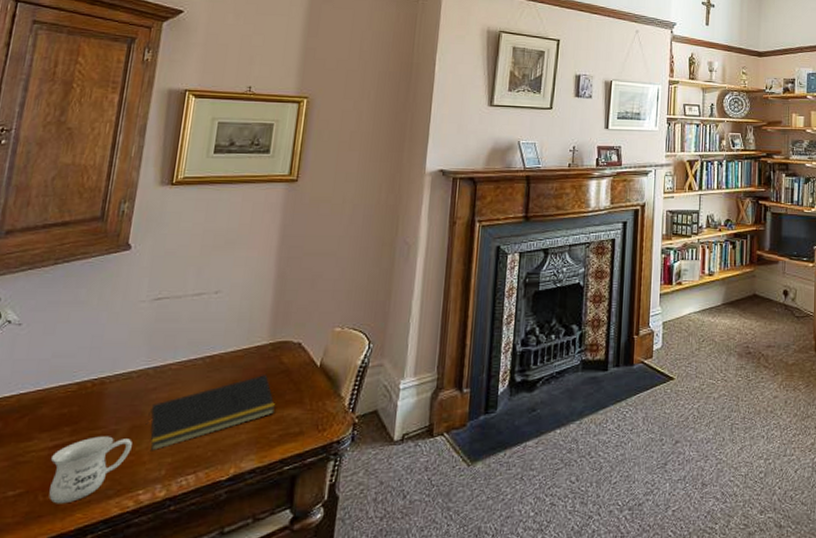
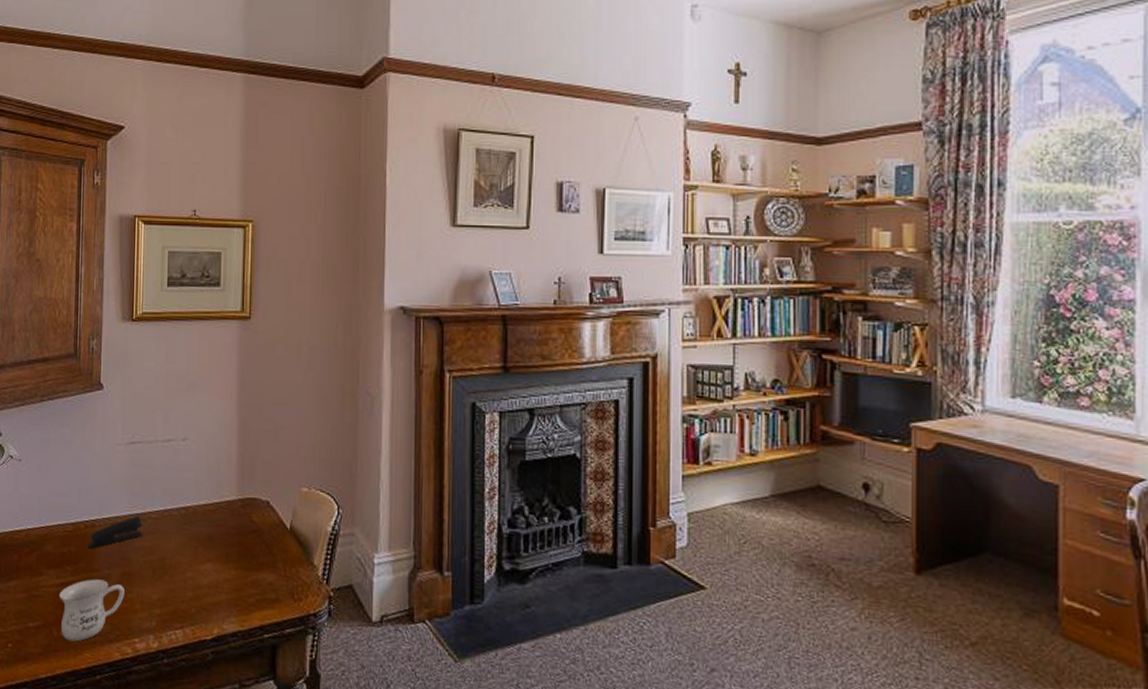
stapler: none [93,369,162,407] -> present [88,516,143,549]
notepad: present [145,374,276,451] -> none [134,531,251,601]

